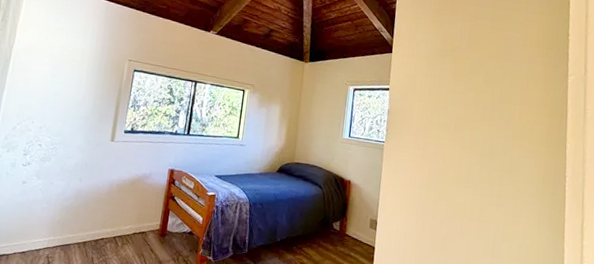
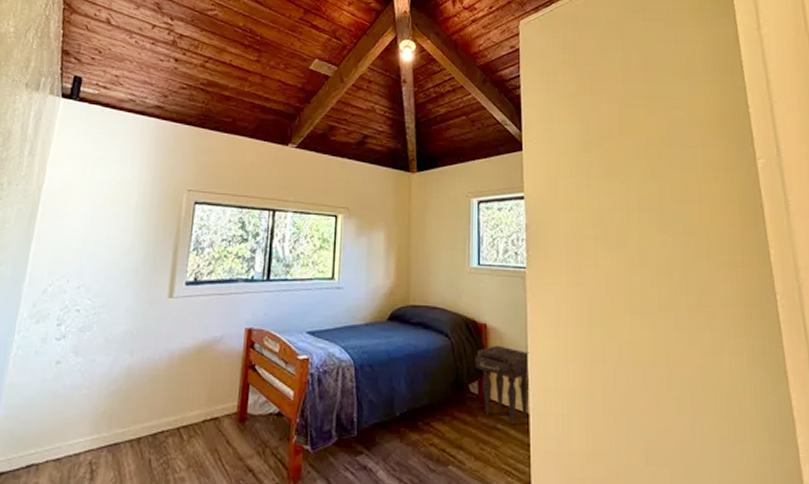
nightstand: none [338,196,381,254] -> present [474,345,530,425]

